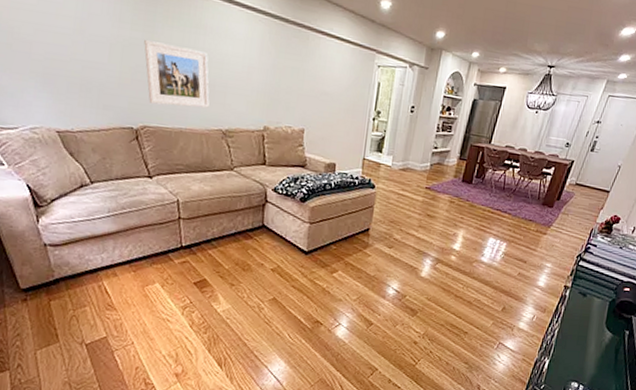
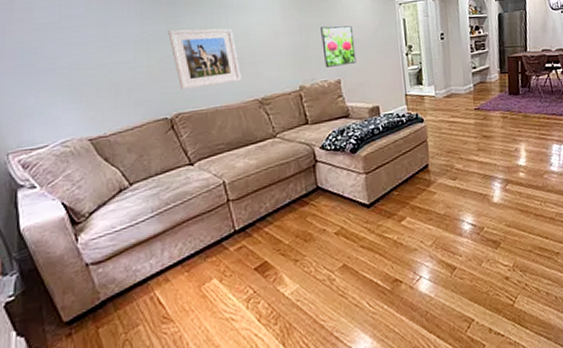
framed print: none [292,71,326,117] -> present [321,25,357,67]

